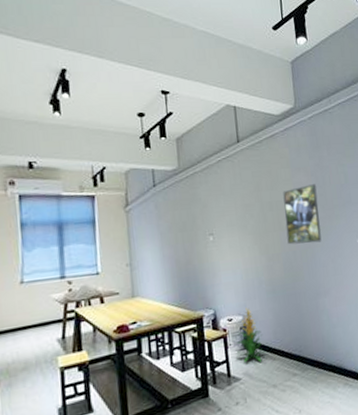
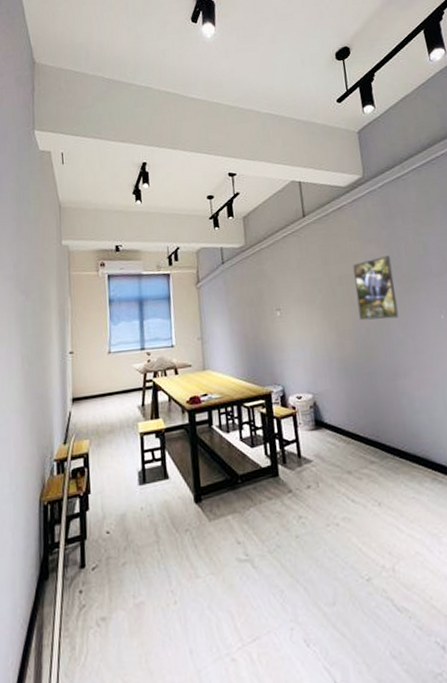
indoor plant: present [236,308,267,363] -> none [306,386,339,445]

